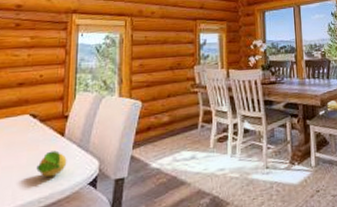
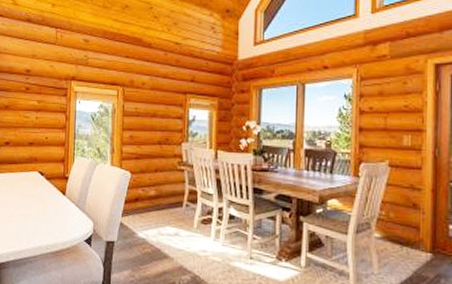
fruit: present [36,150,67,178] -> none [44,206,68,229]

